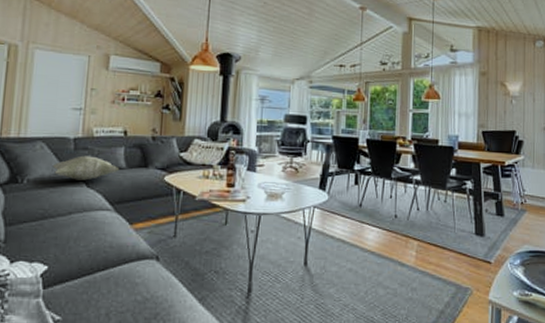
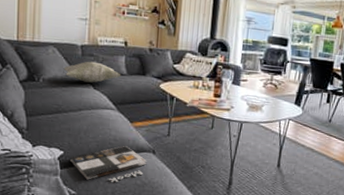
magazine: none [56,254,149,301] -> present [70,146,147,183]

